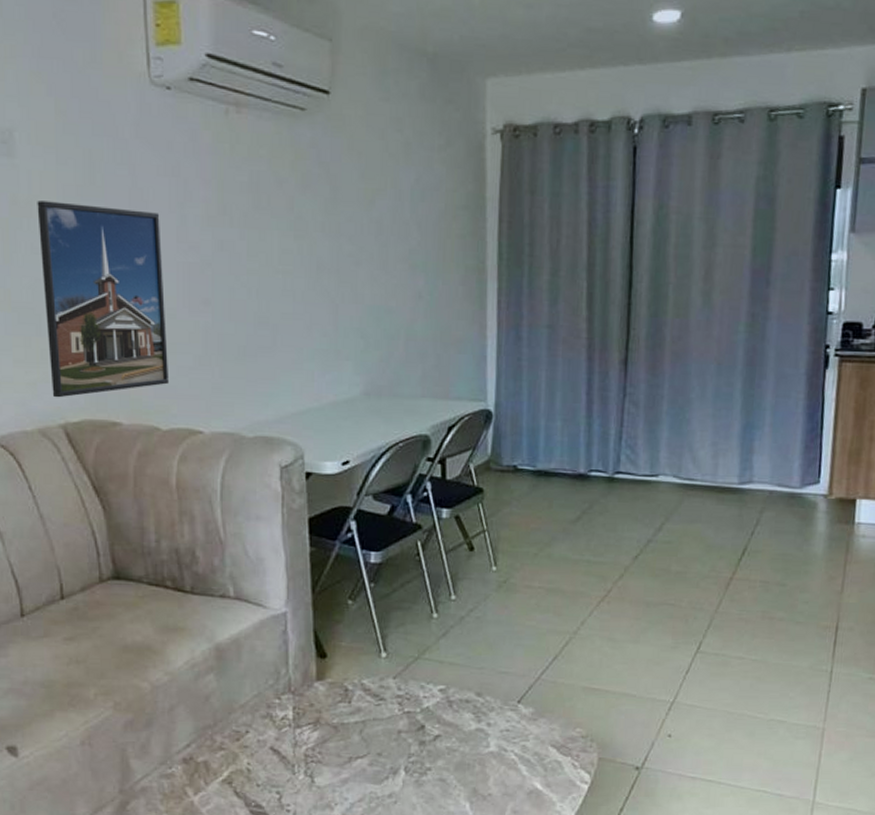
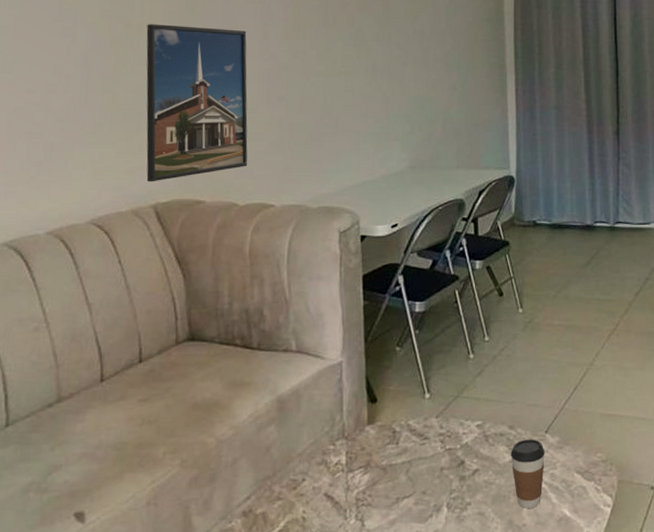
coffee cup: none [477,708,517,778] -> present [511,439,545,508]

